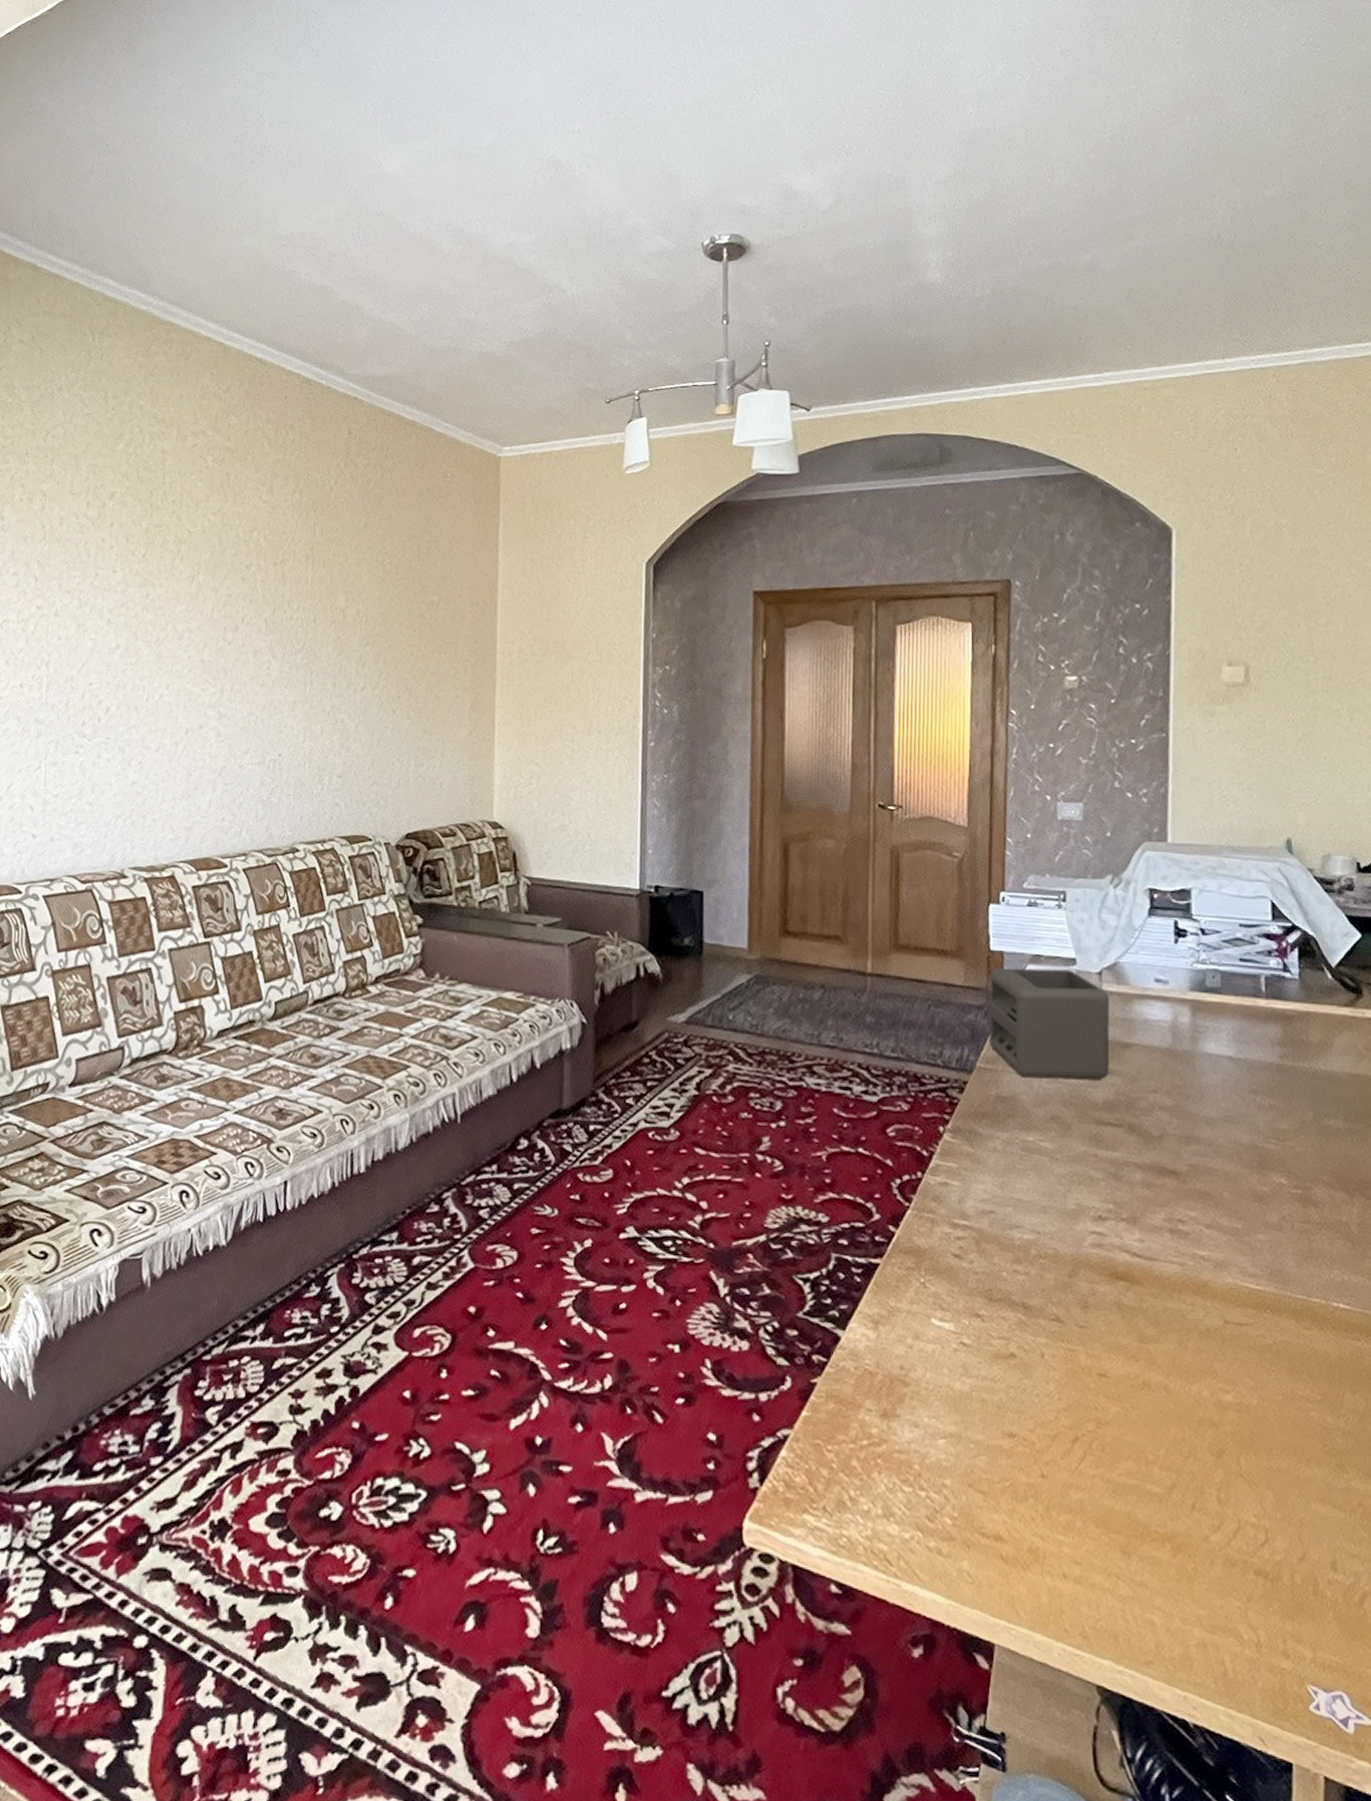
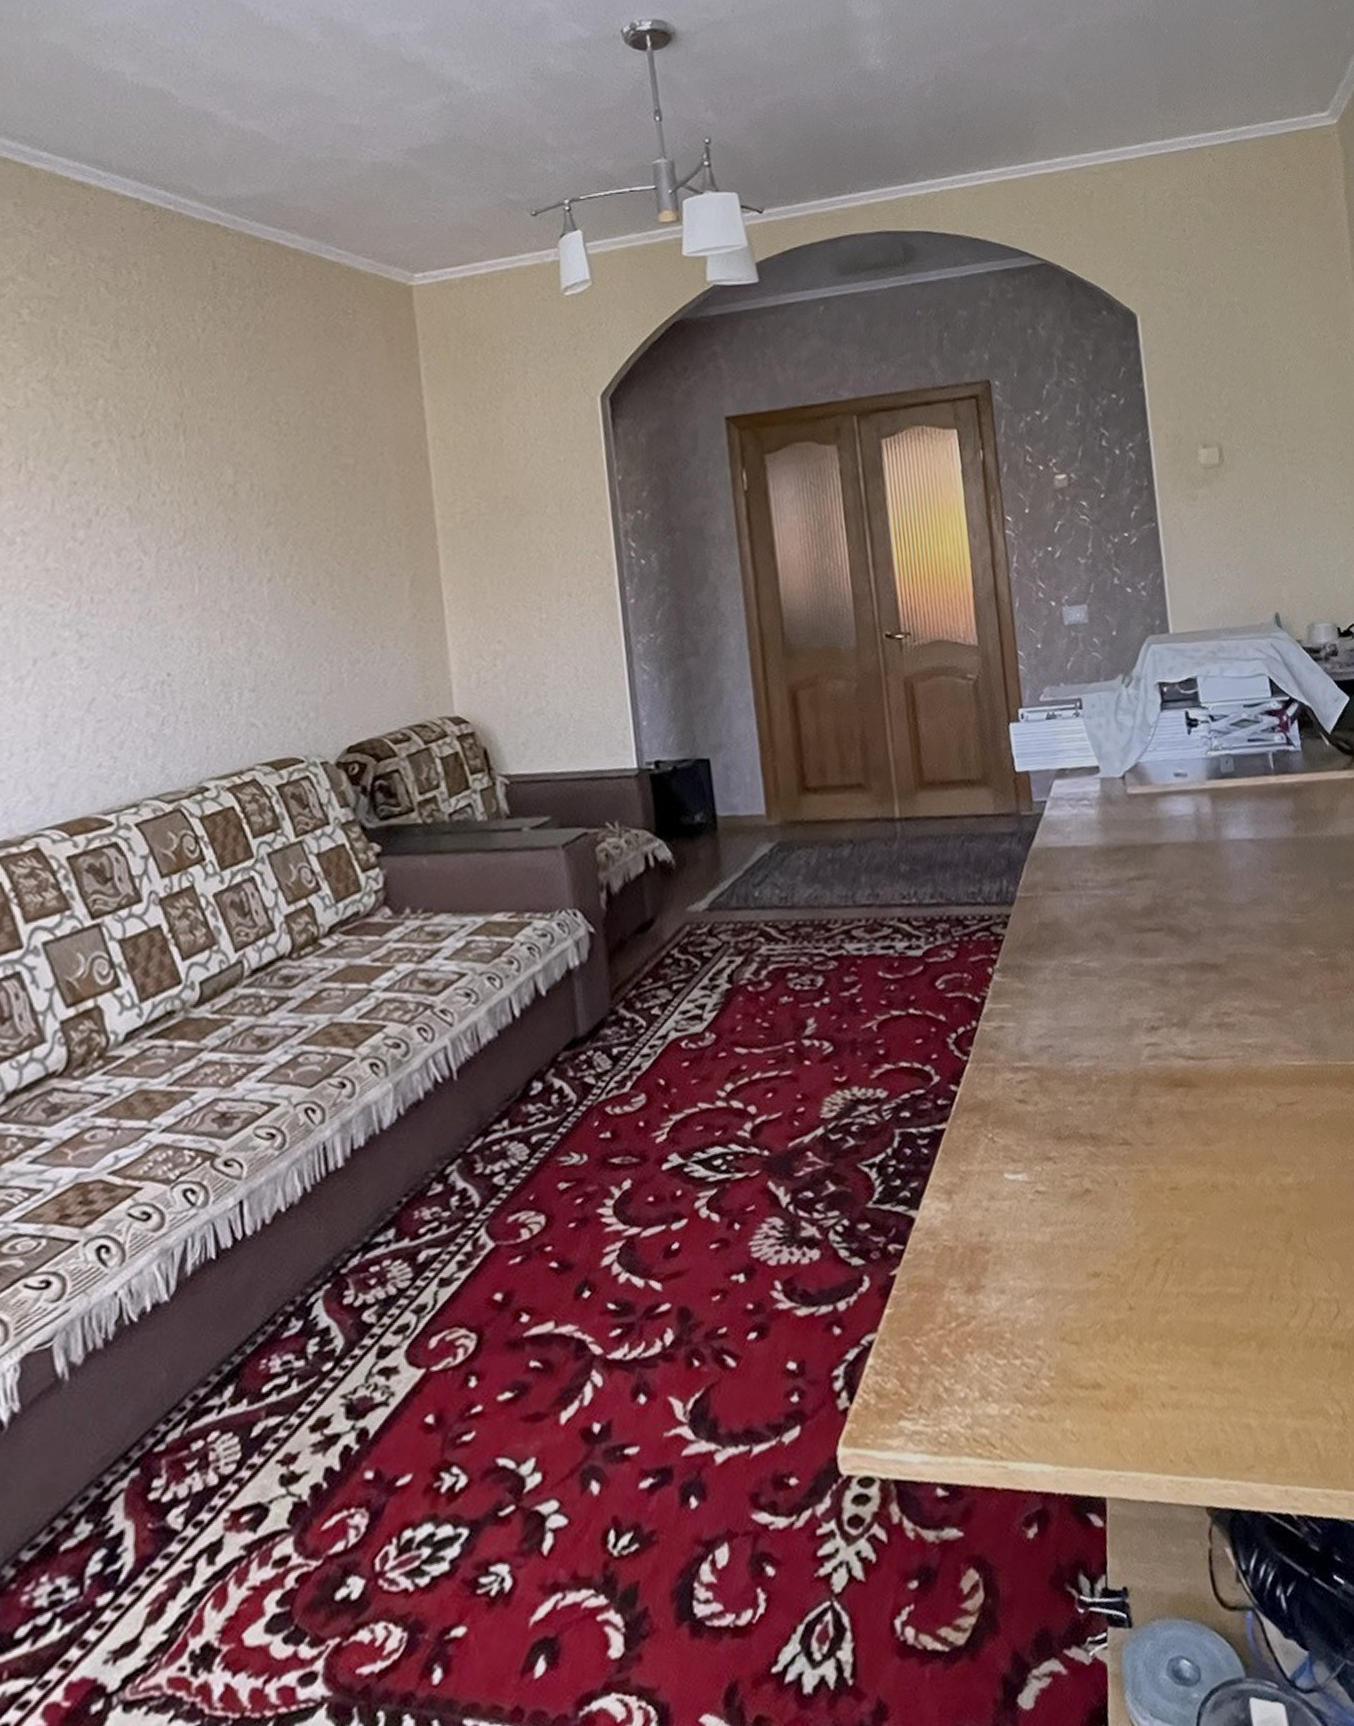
desk organizer: present [989,967,1110,1080] -> none [1018,778,1144,899]

